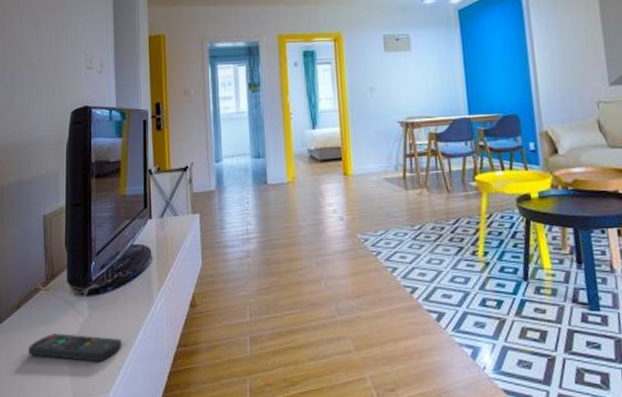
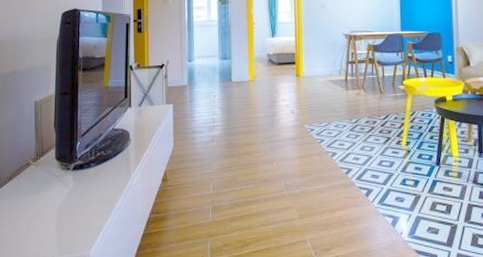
remote control: present [29,333,121,362] -> none [20,201,102,226]

